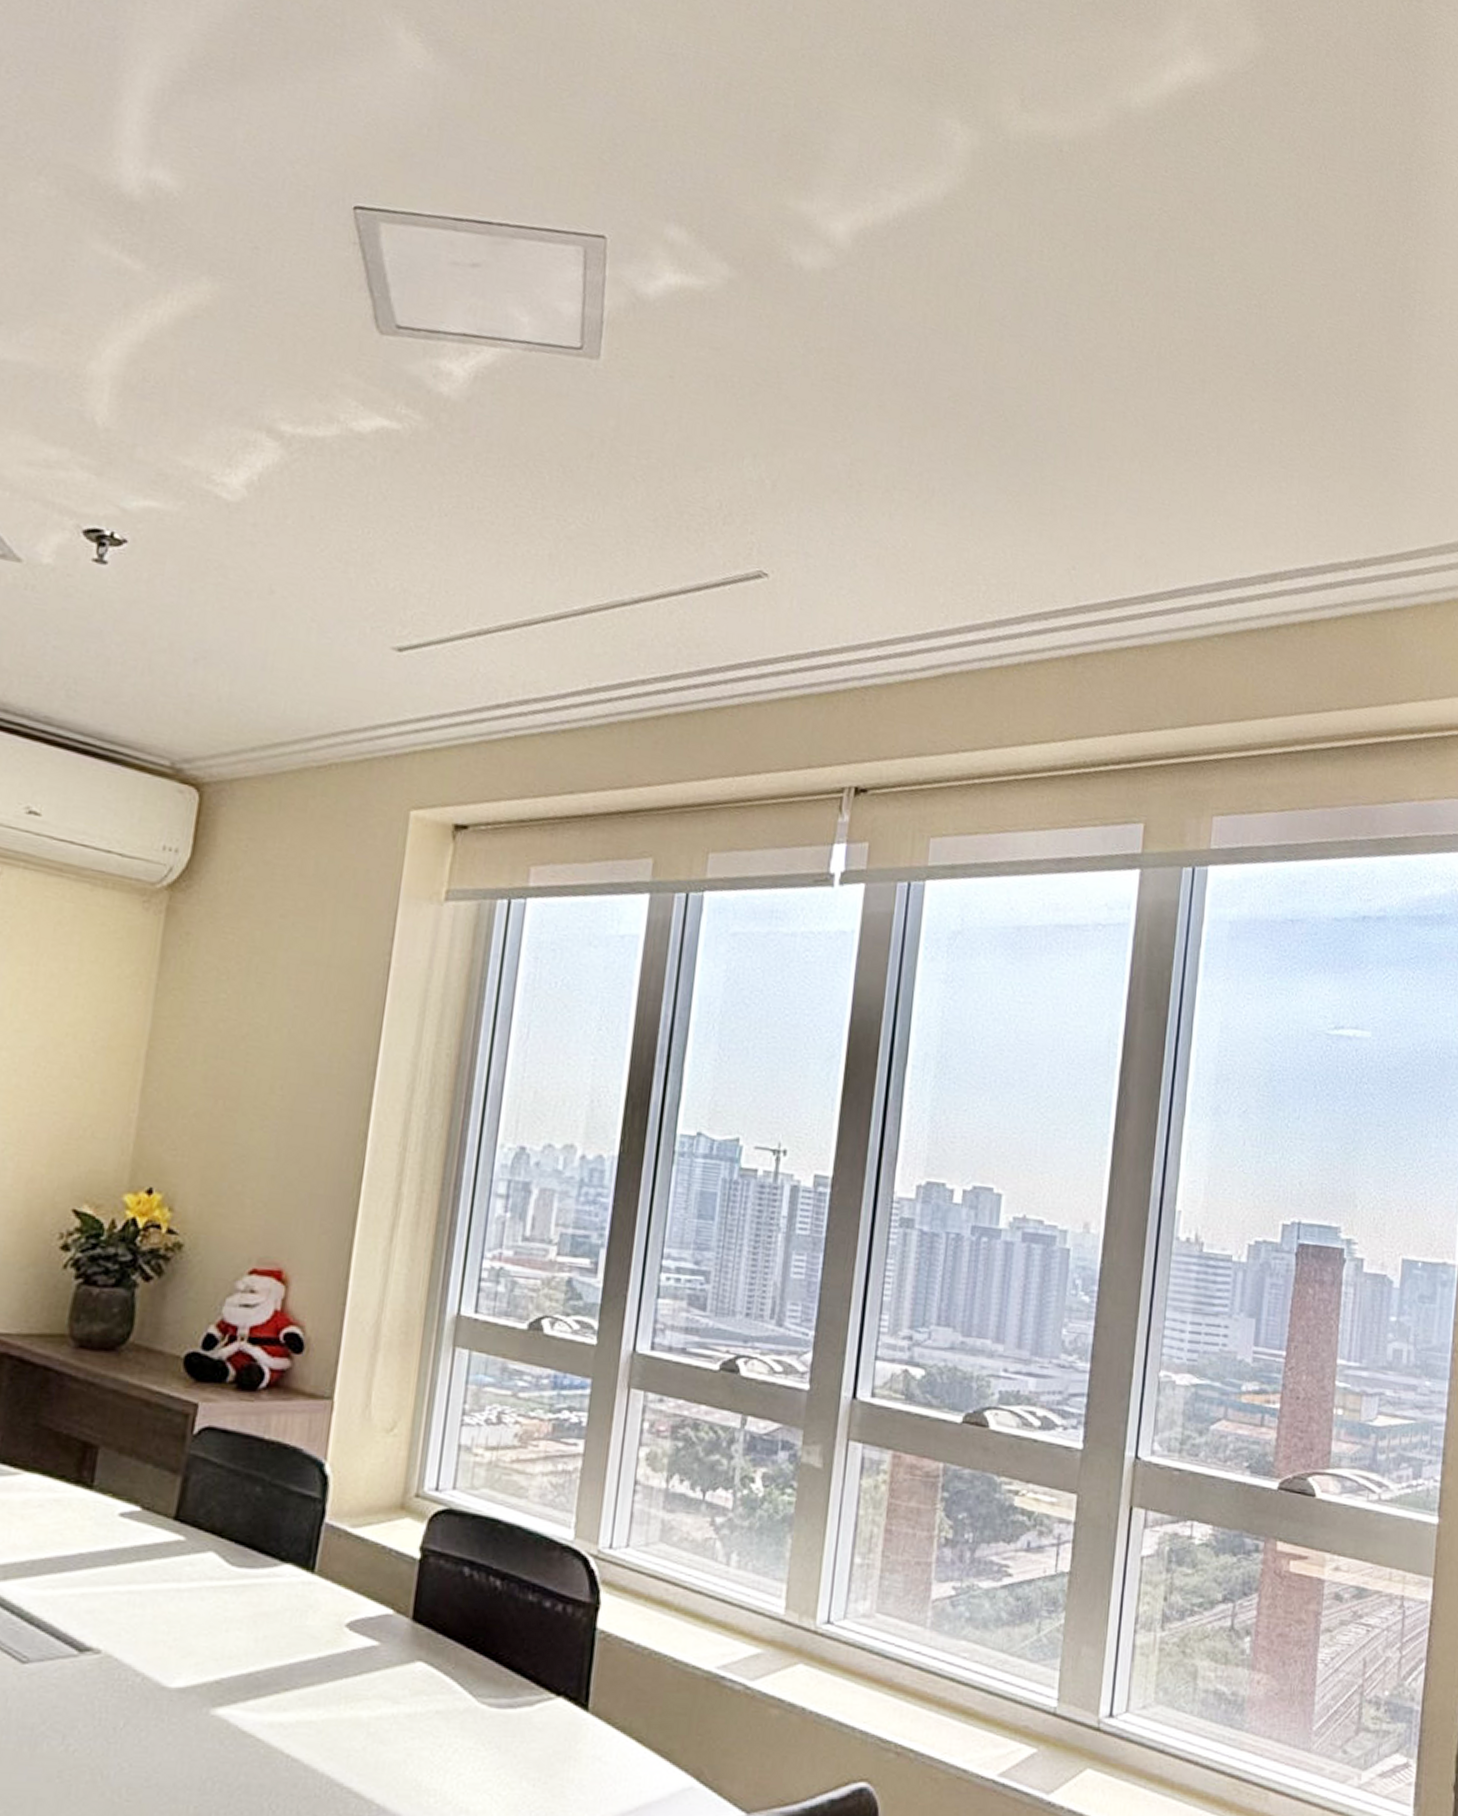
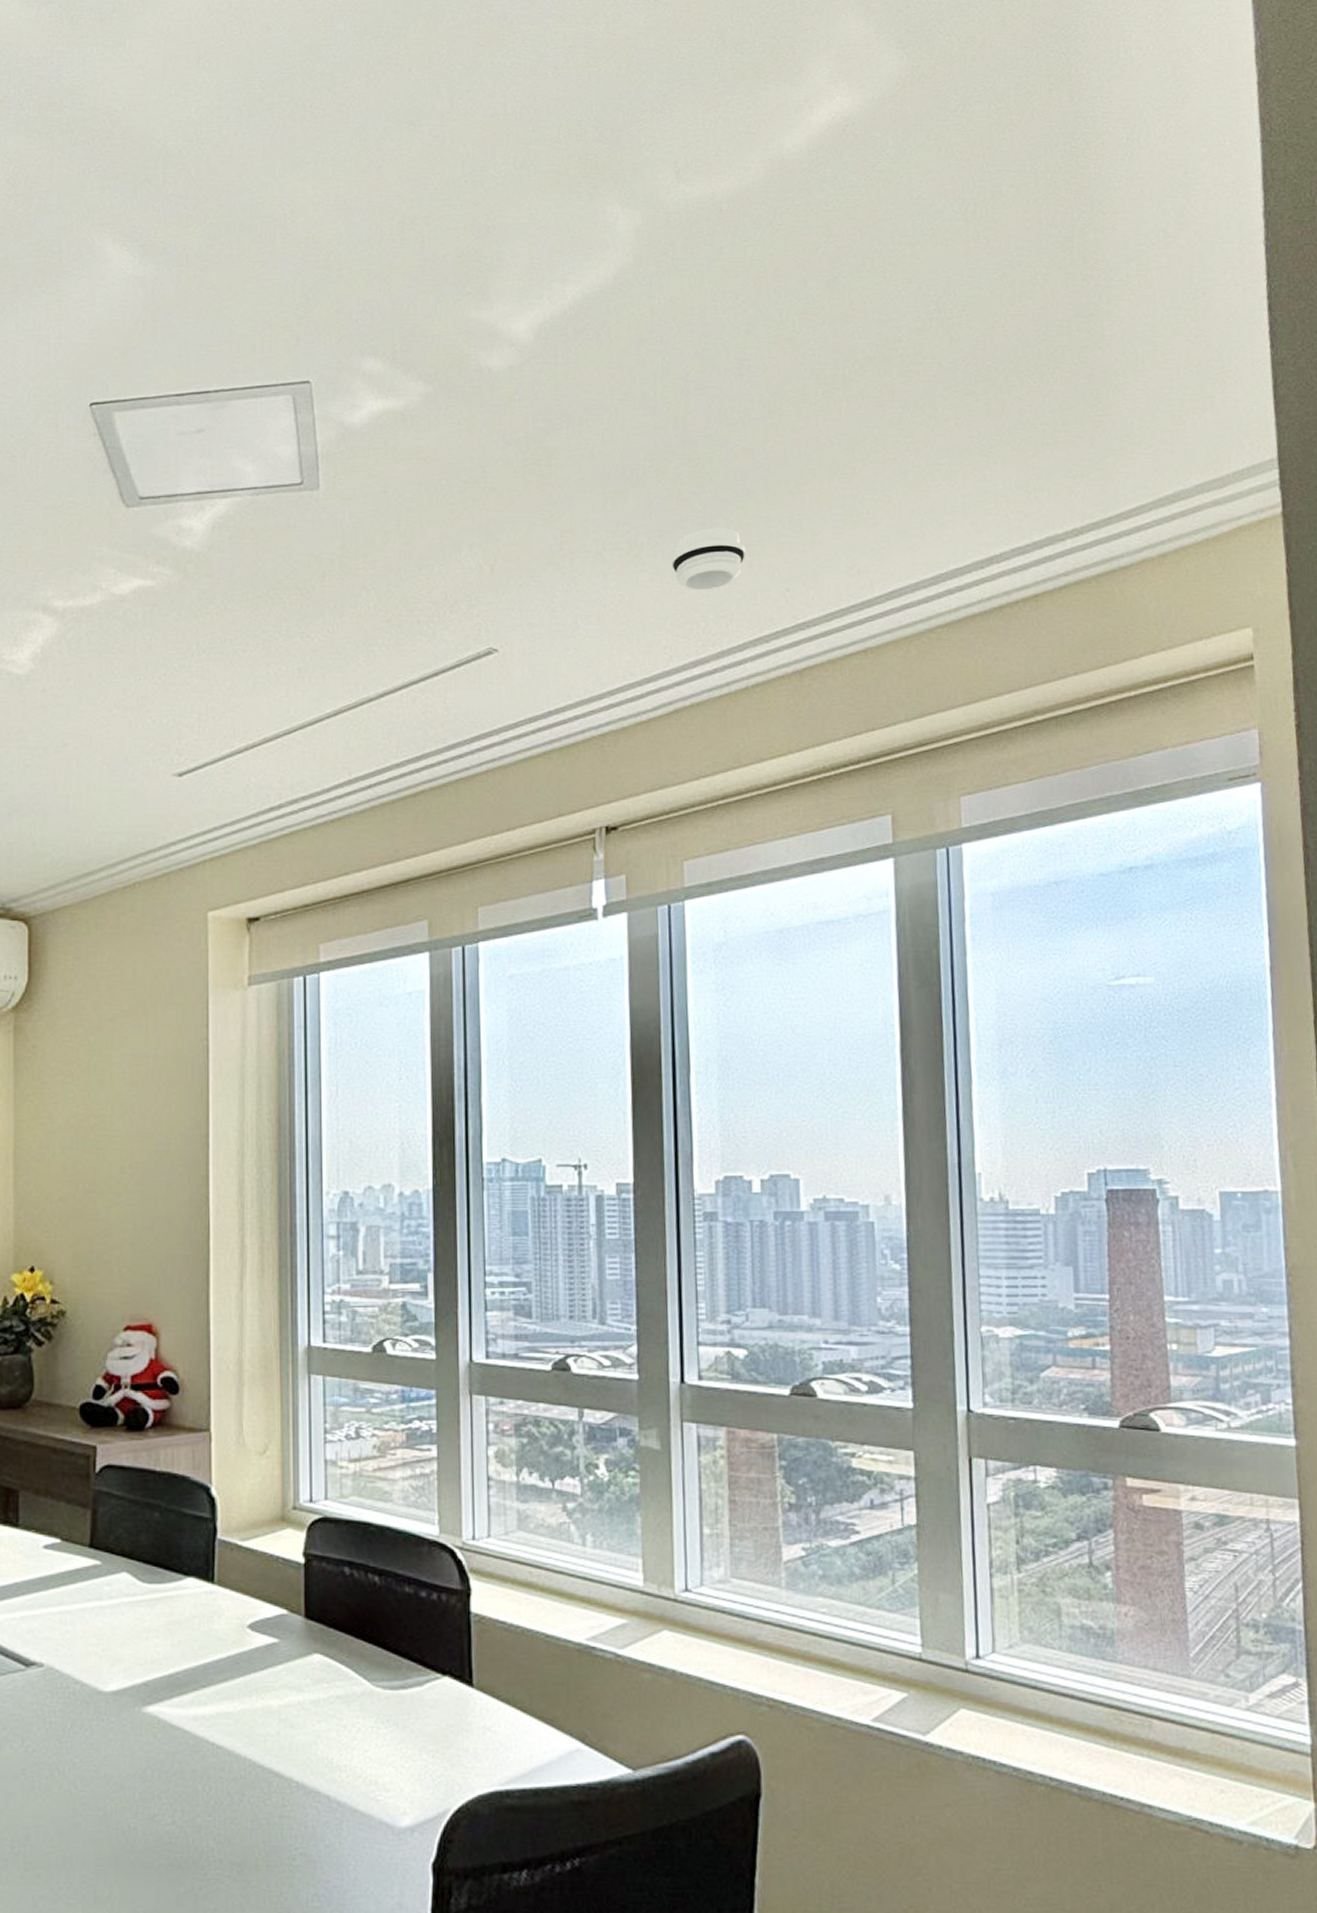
smoke detector: none [960,486,1038,553] -> present [671,527,746,591]

